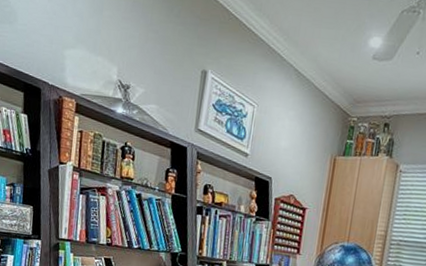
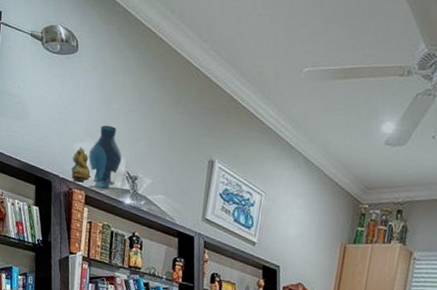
decorative figurine: none [61,54,82,91] -> present [71,147,91,183]
vase: none [79,32,114,98] -> present [89,126,122,190]

